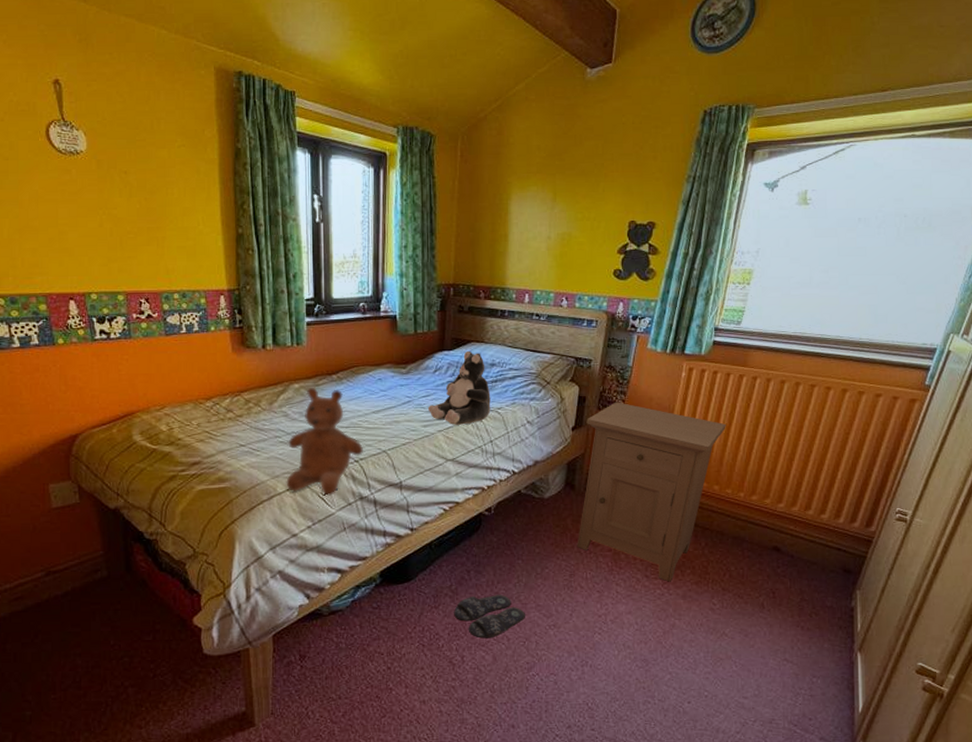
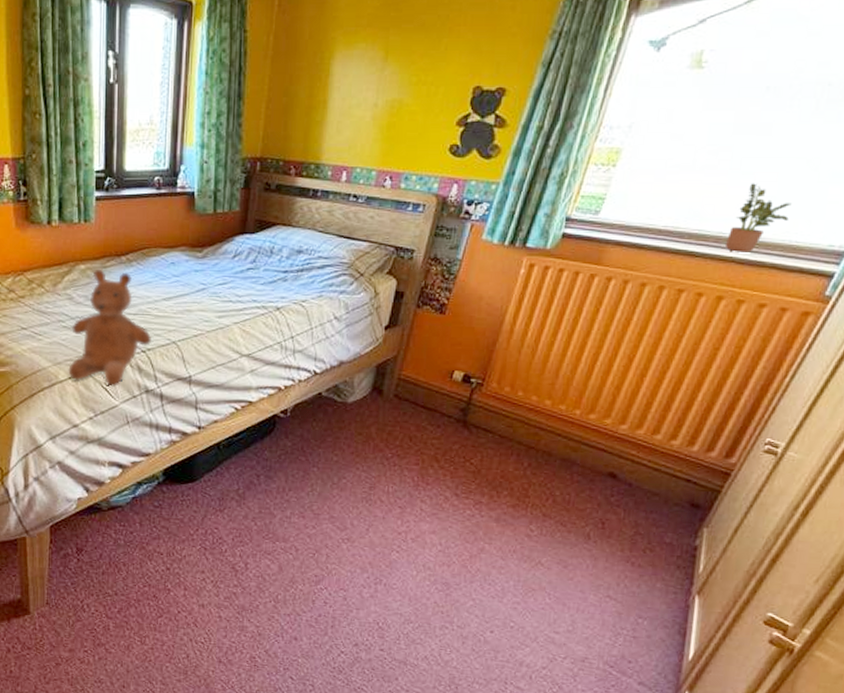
plush toy: present [427,350,491,425] -> none [223,234,295,318]
slippers: present [454,595,525,639] -> none [240,502,317,547]
nightstand: present [576,402,726,582] -> none [380,299,568,503]
potted plant: none [844,295,890,352] -> present [726,183,792,253]

